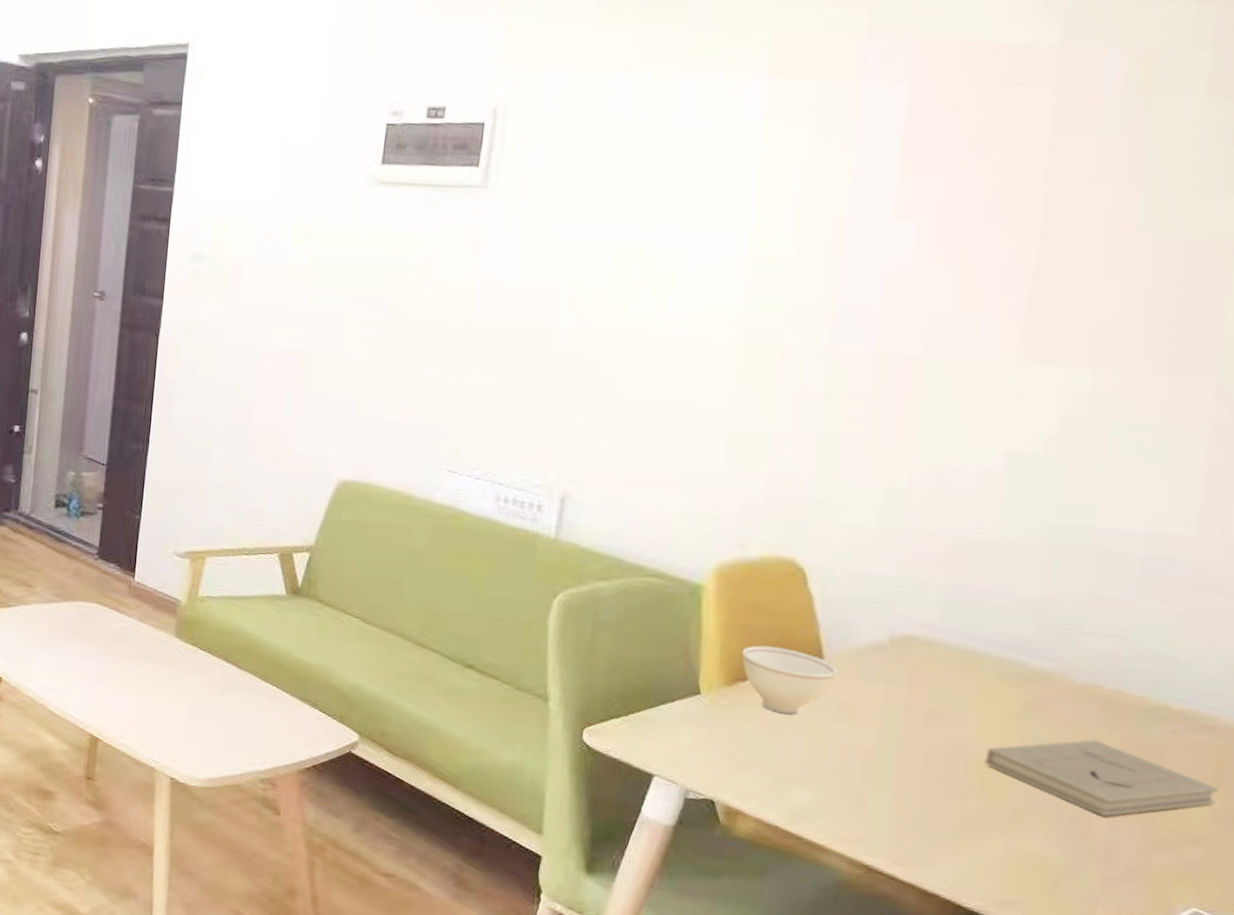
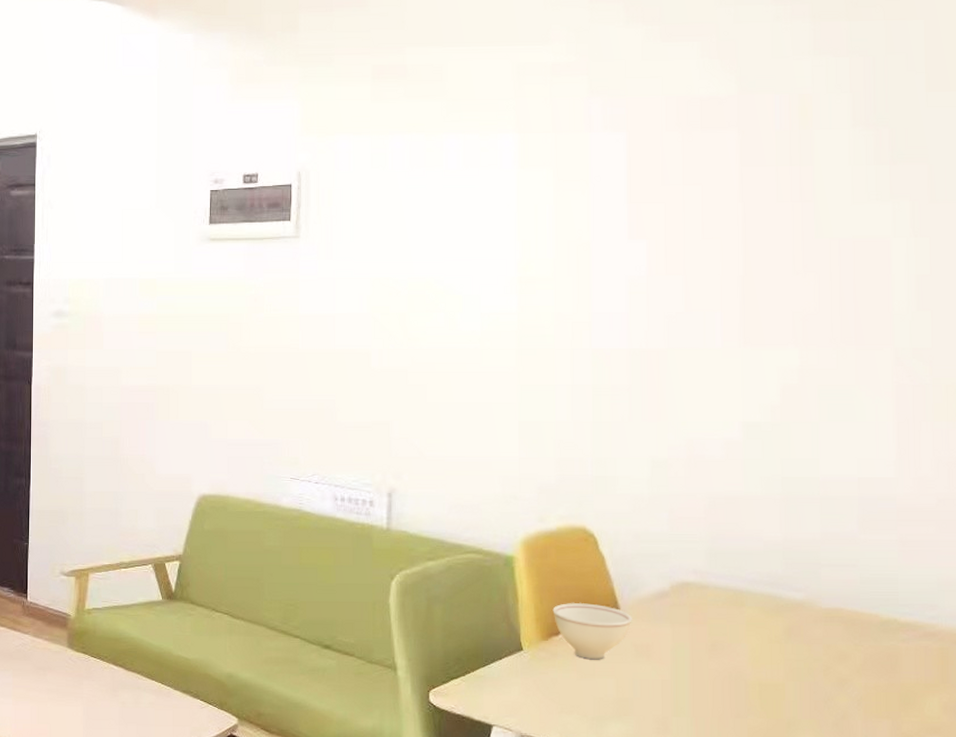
book: present [984,739,1219,817] -> none [760,654,946,719]

